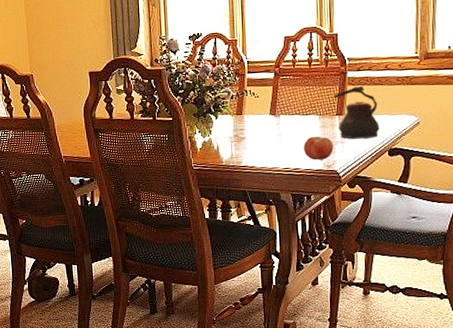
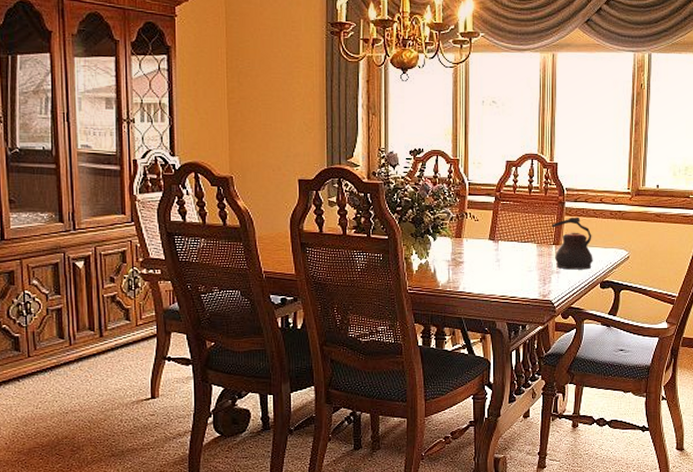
fruit: present [303,136,334,161] -> none [520,264,549,289]

